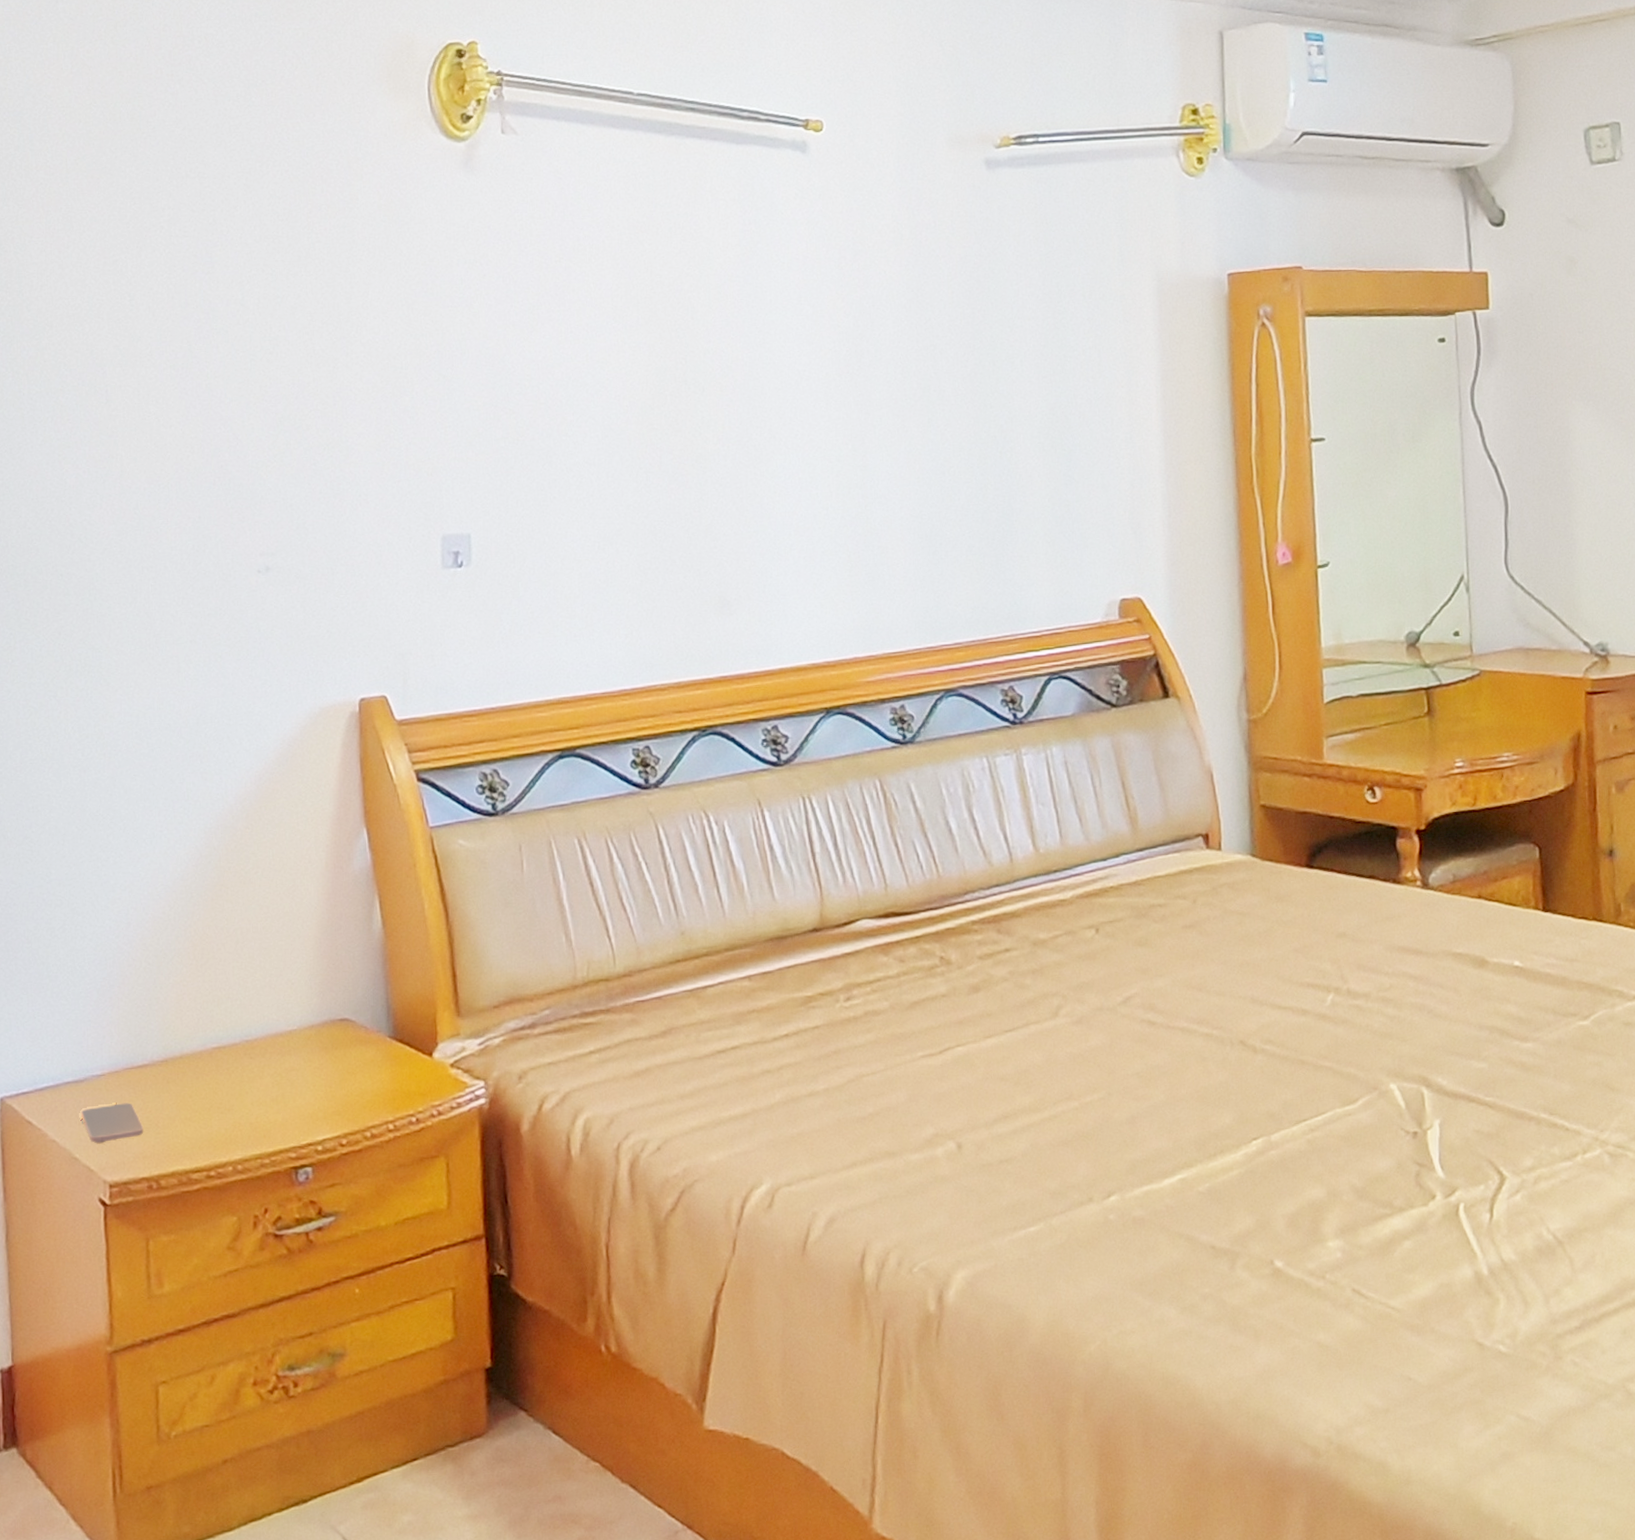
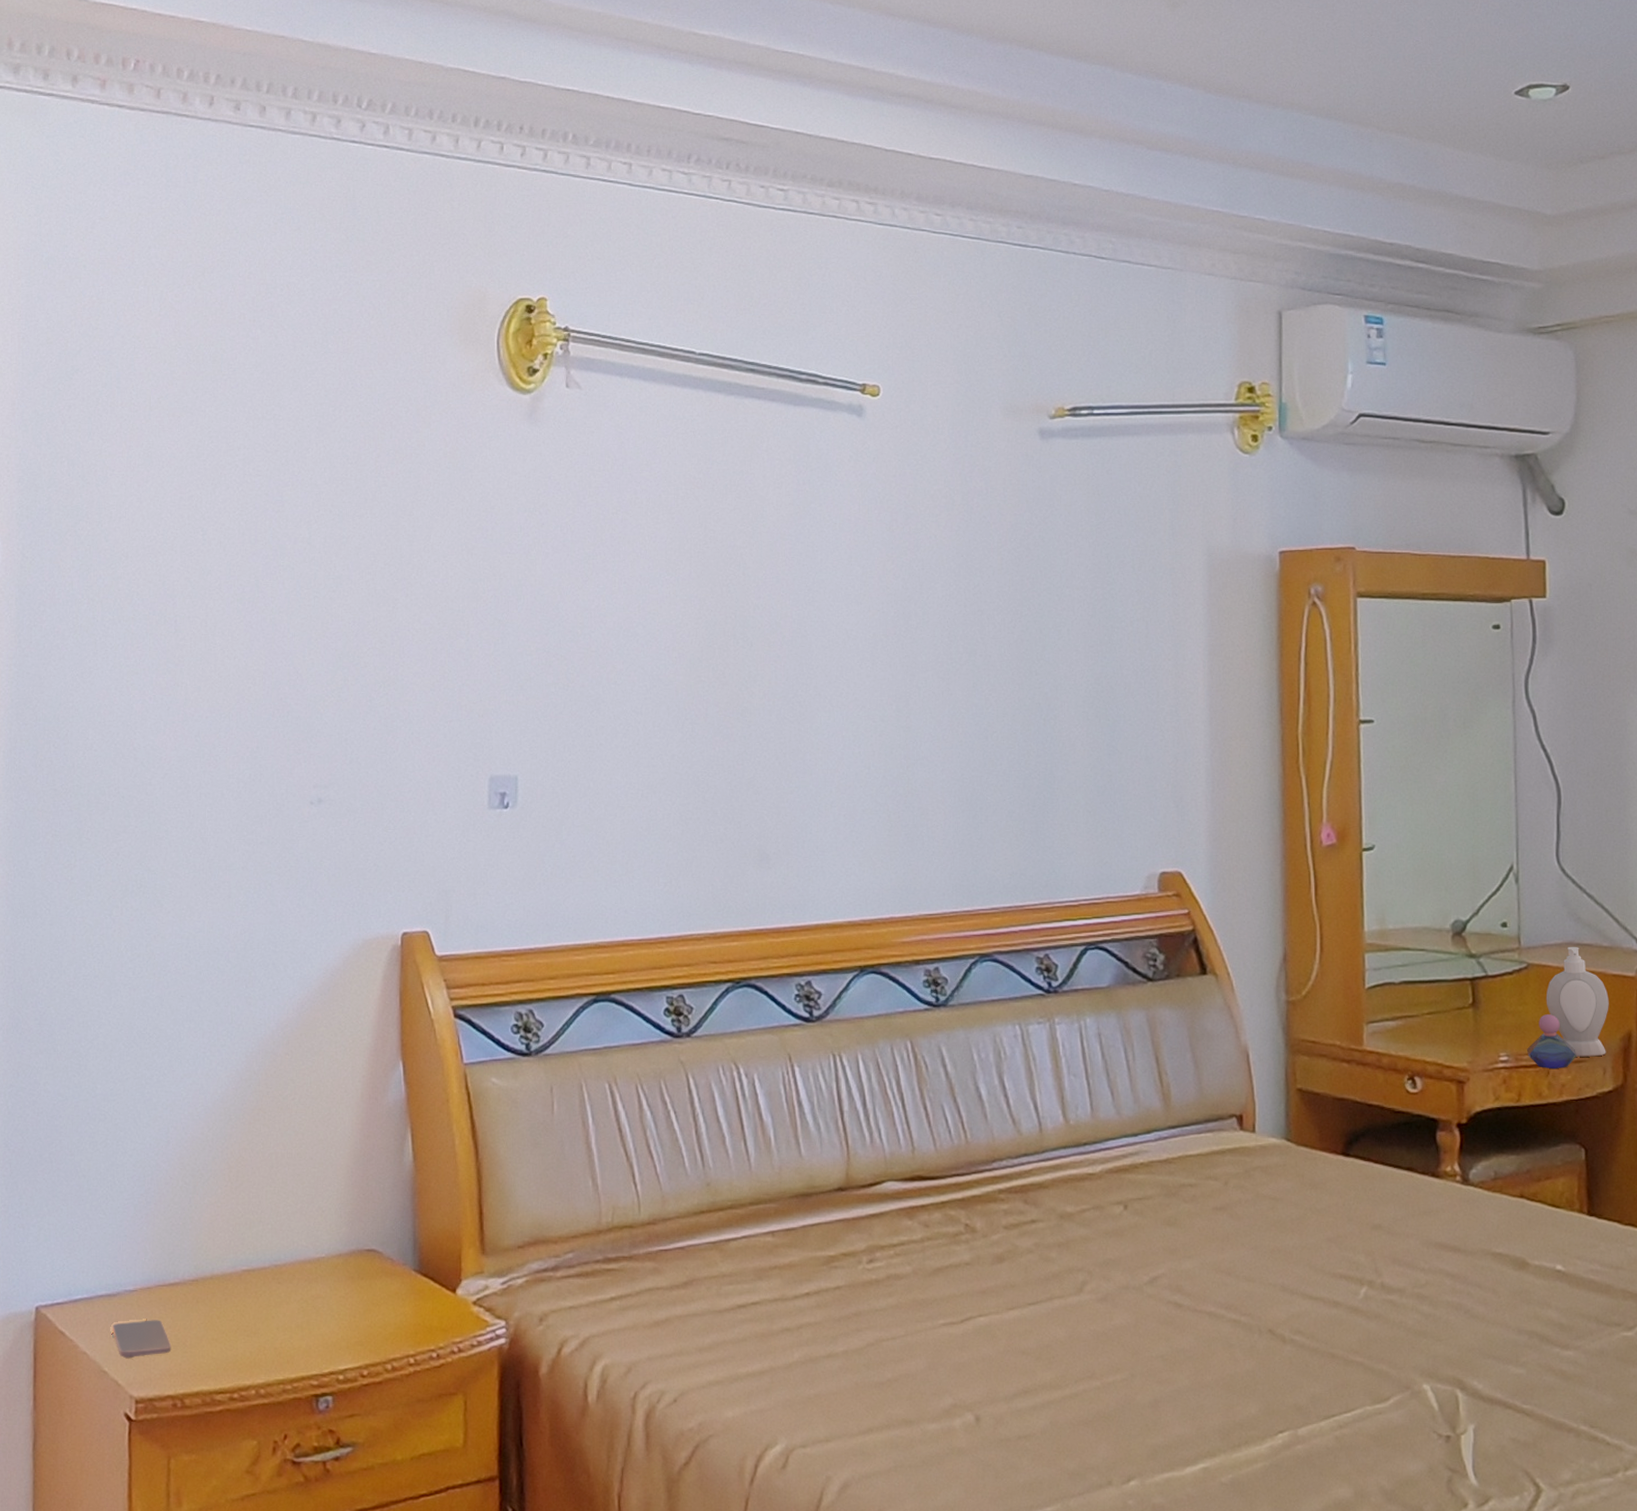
perfume bottle: none [1480,719,1530,772] -> present [1526,1014,1578,1069]
soap bottle: none [1498,652,1559,759] -> present [1546,947,1609,1057]

